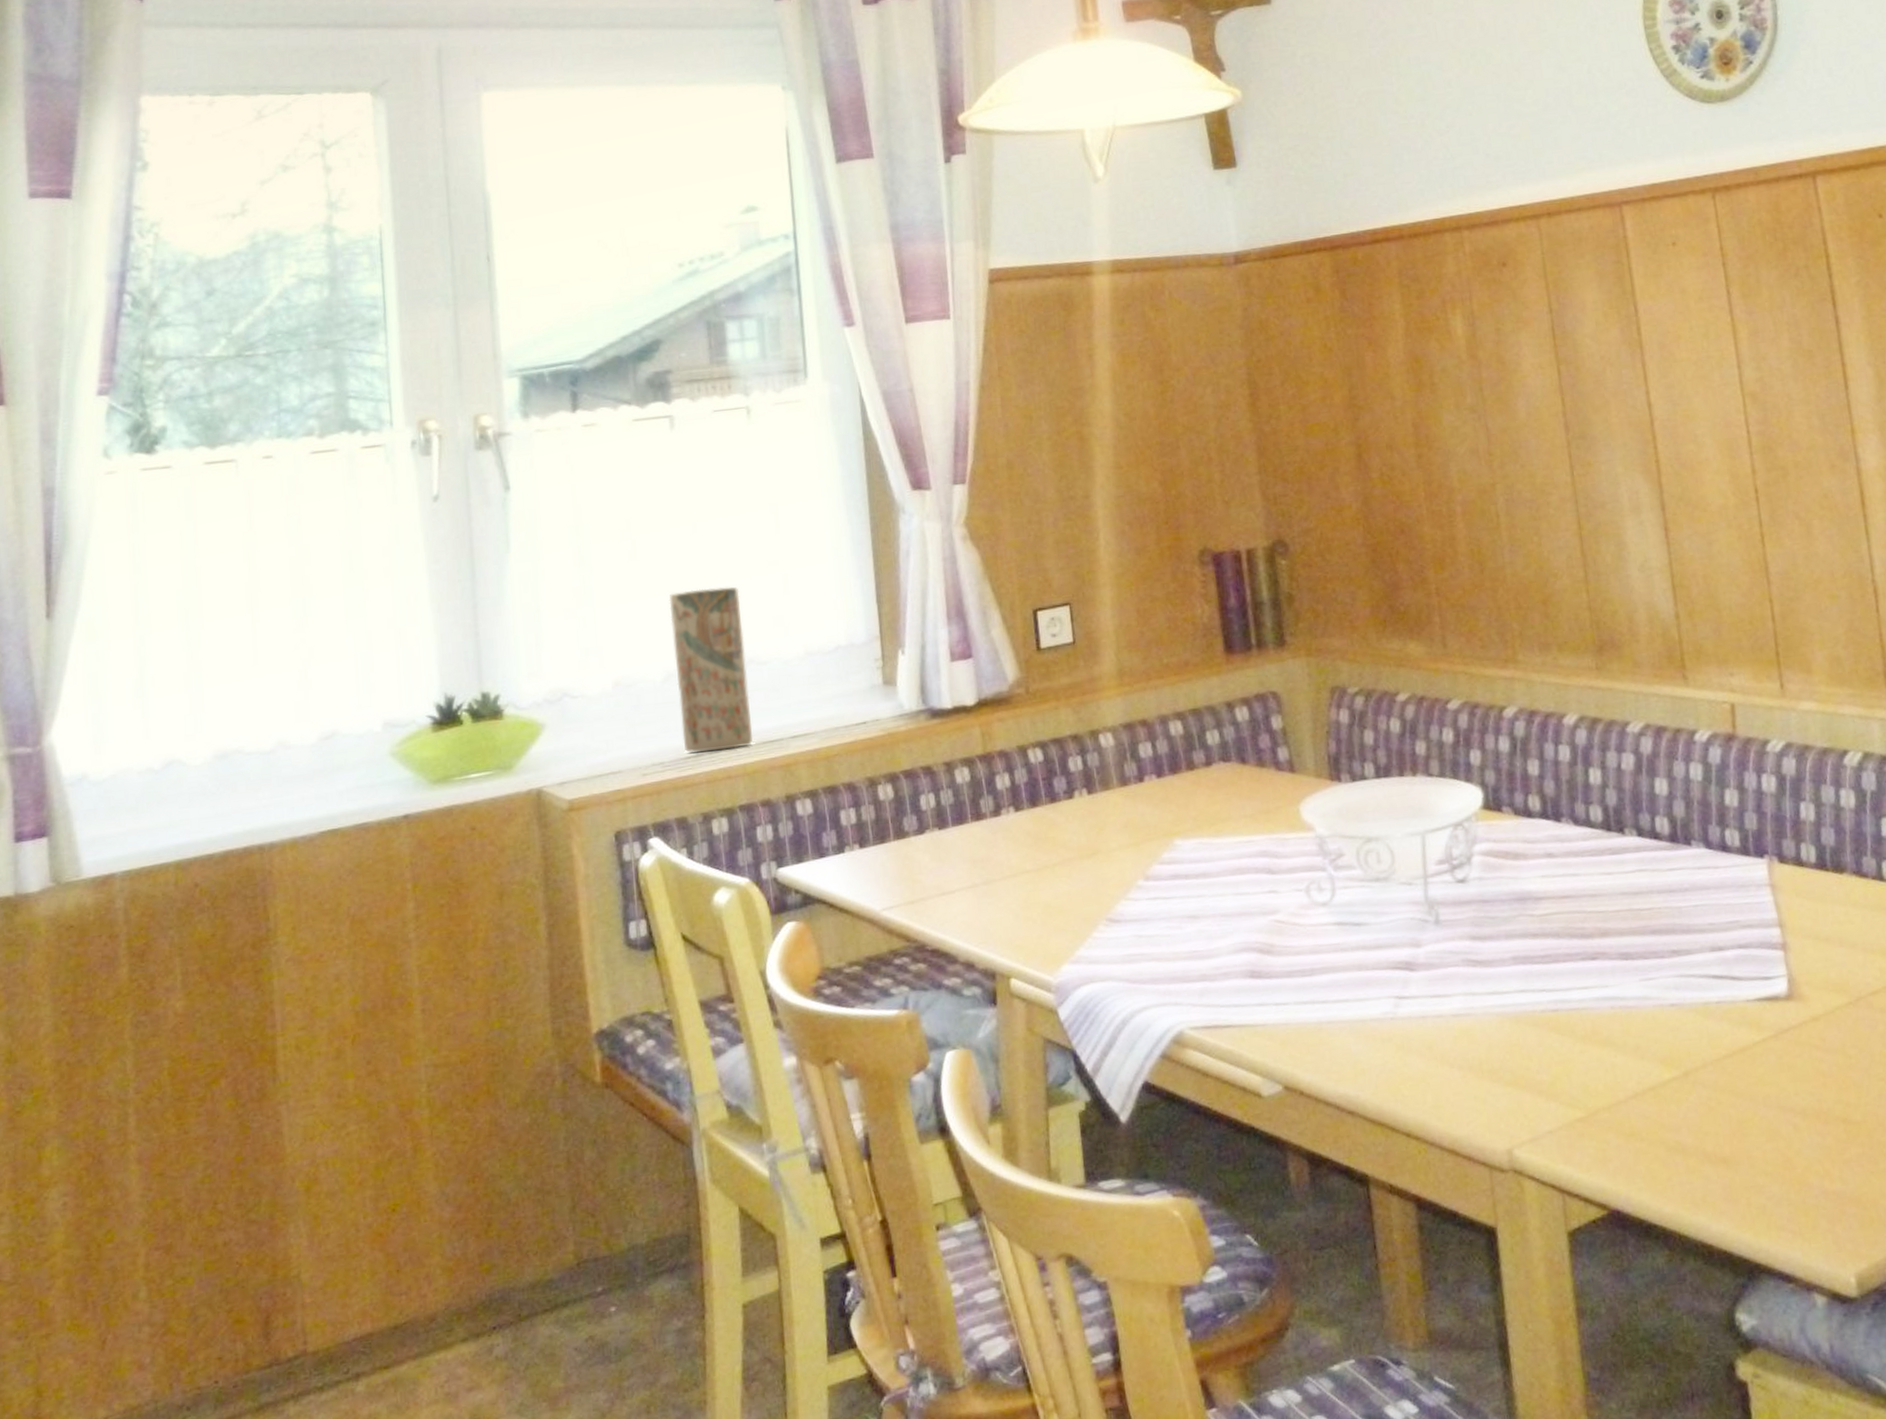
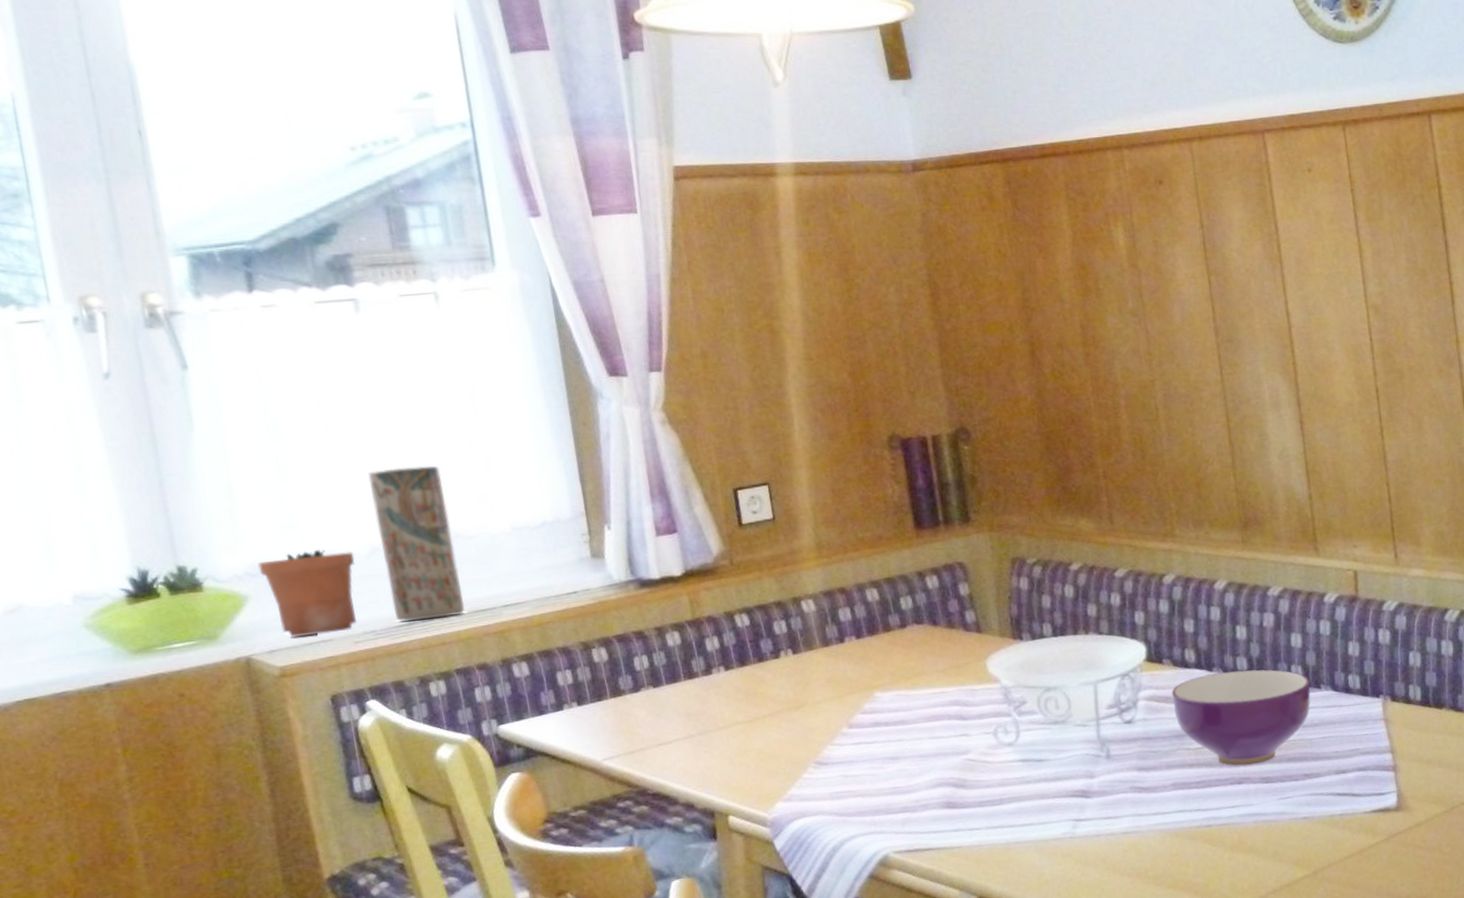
planter: none [557,675,650,769] -> present [258,549,357,637]
bowl: none [1512,820,1679,938] -> present [1171,669,1311,766]

